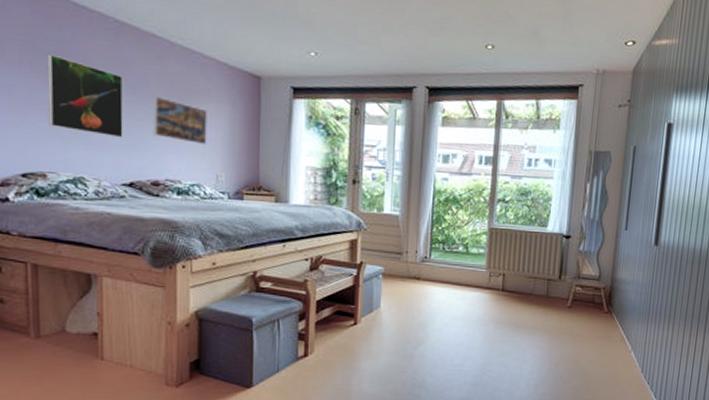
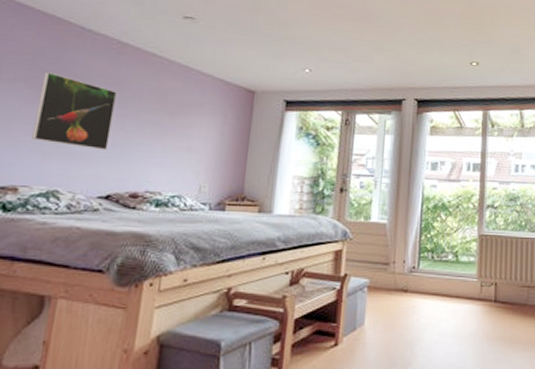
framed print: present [152,95,207,144] -> none [139,109,198,155]

